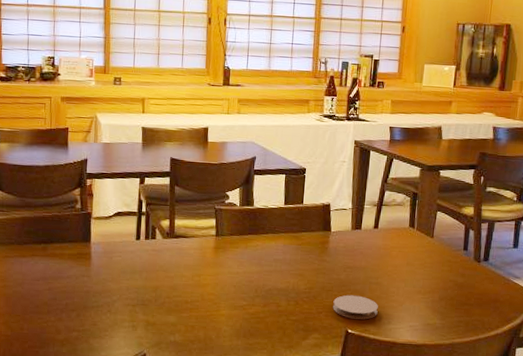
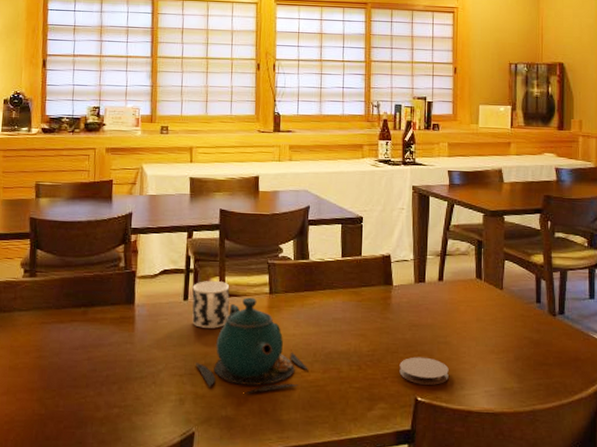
cup: none [144,223,179,266] -> present [192,281,230,328]
teapot: none [147,239,250,323] -> present [196,297,309,394]

